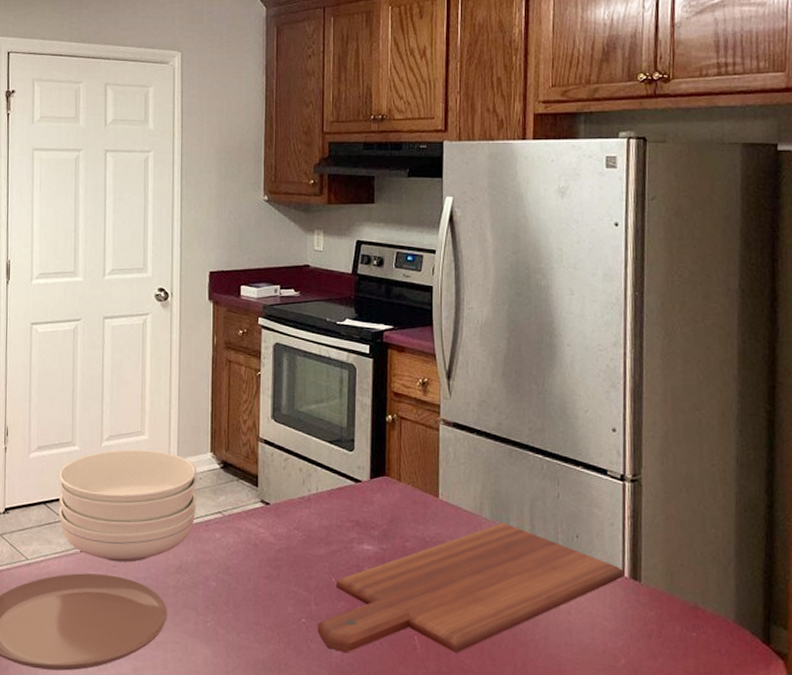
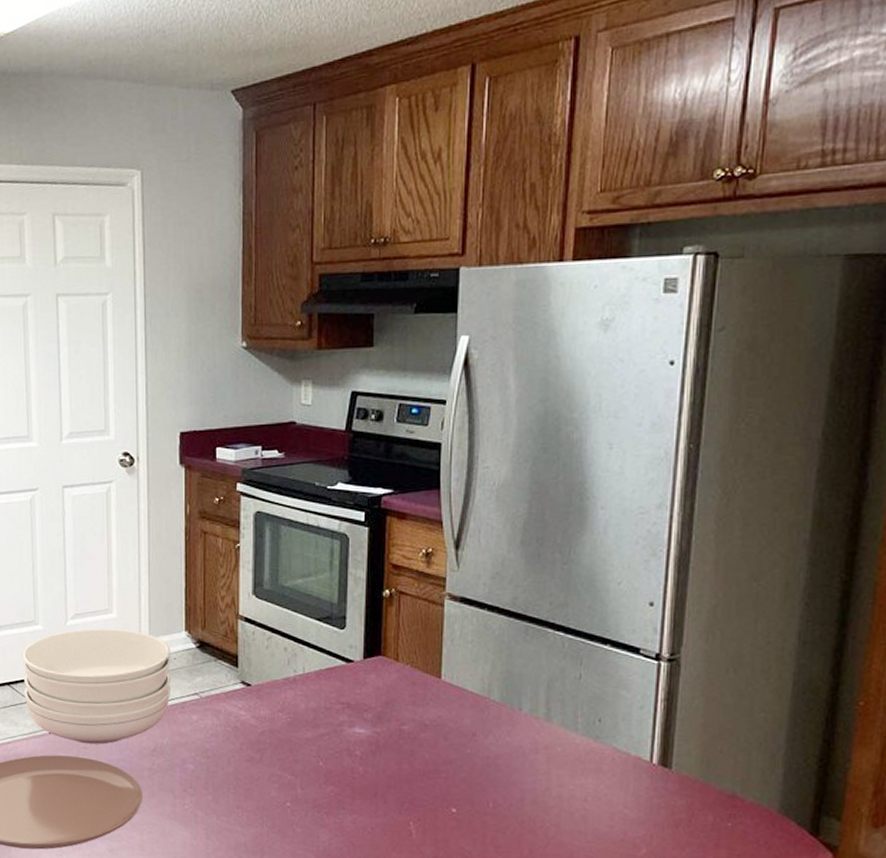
cutting board: present [317,523,625,653] -> none [303,705,653,839]

